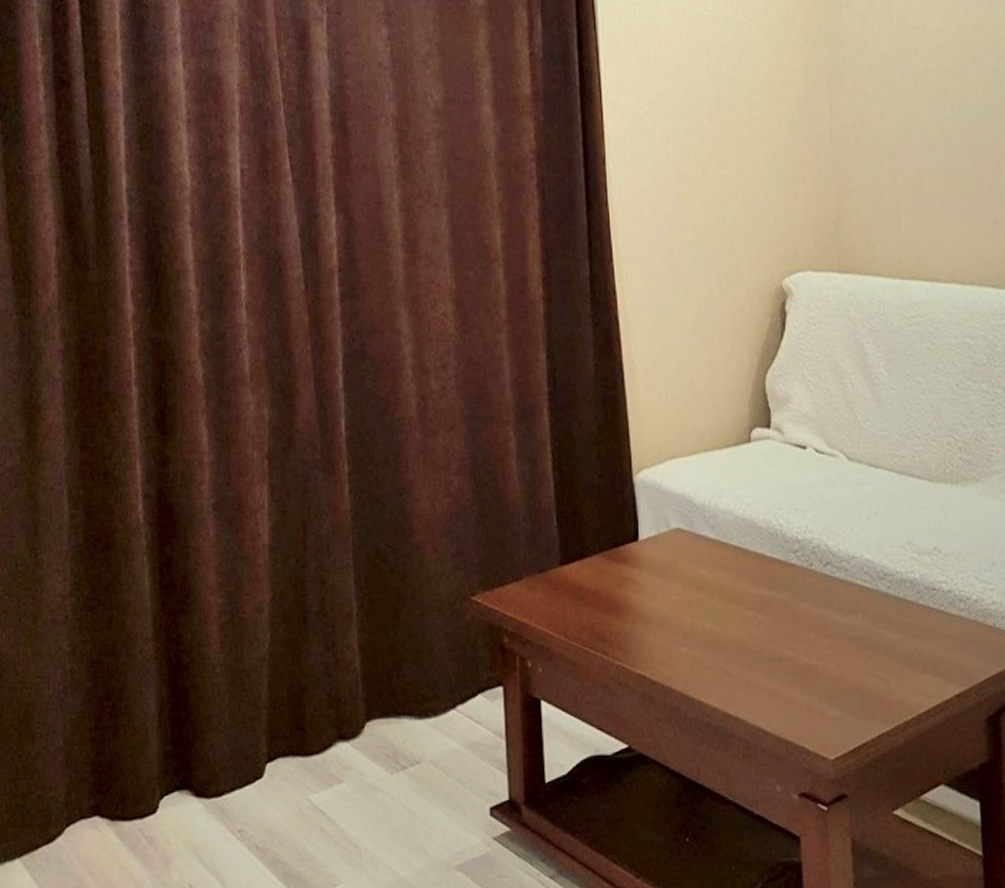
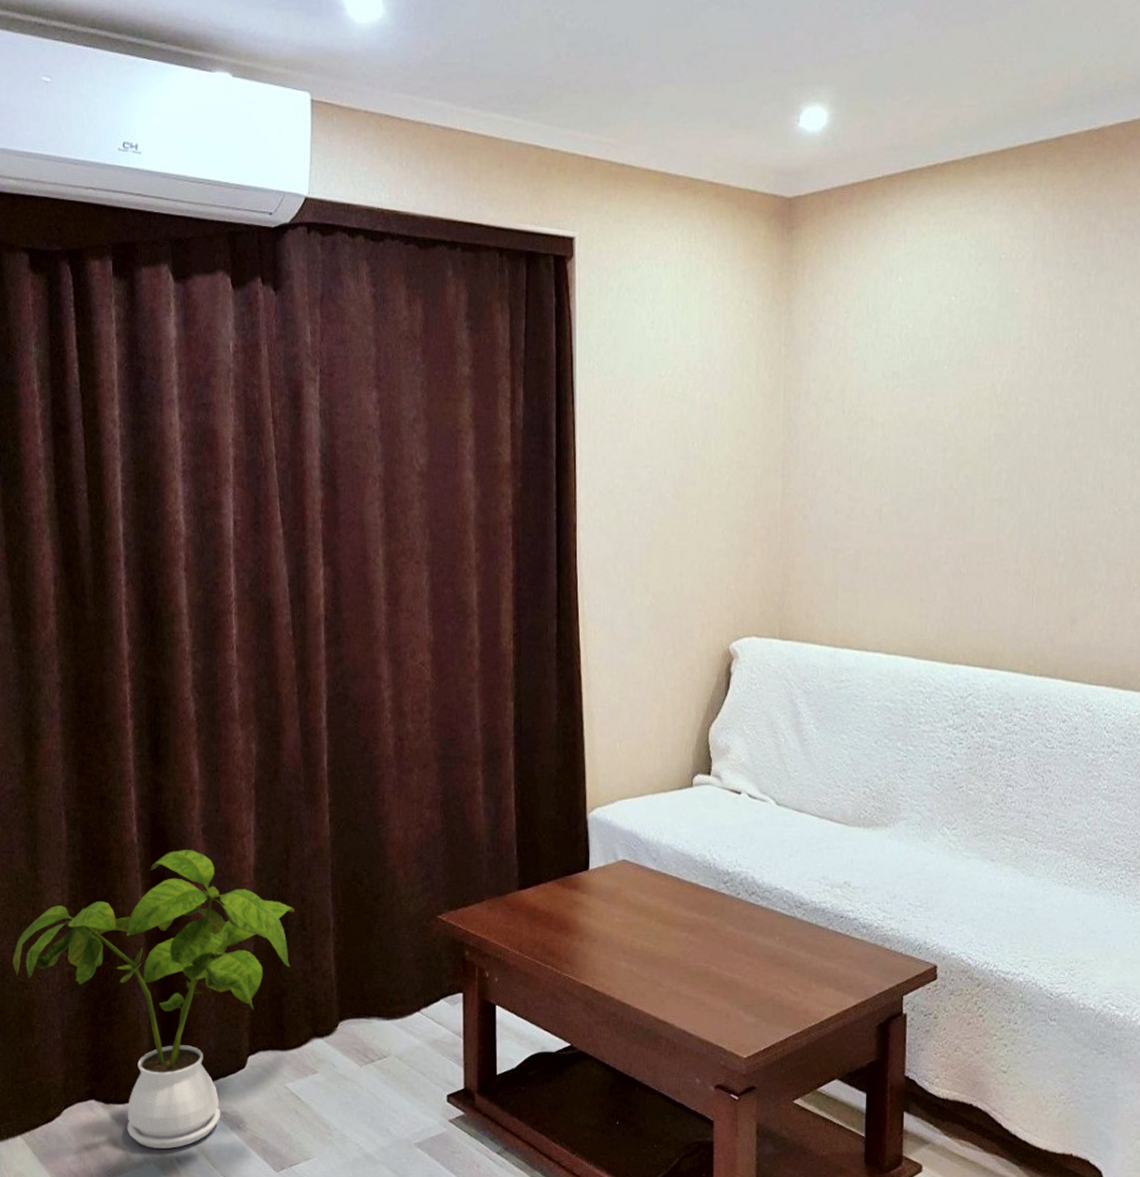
house plant: none [11,529,314,873] -> present [12,850,295,1149]

